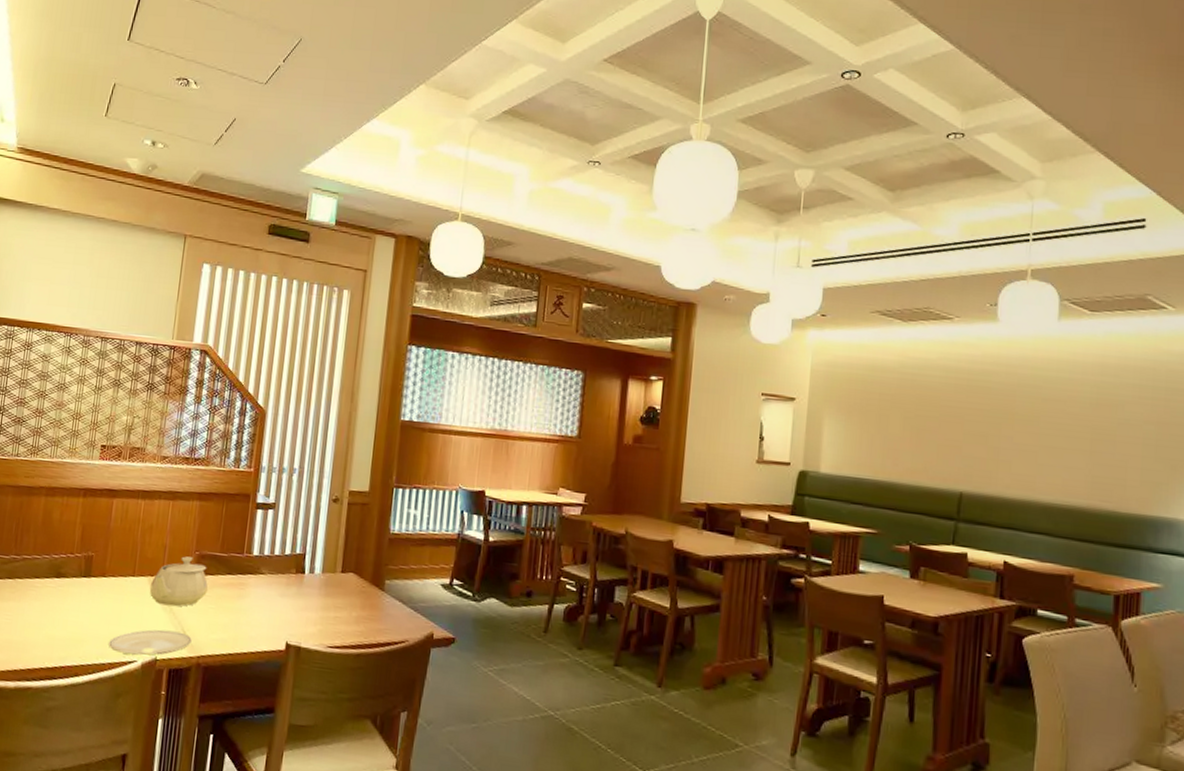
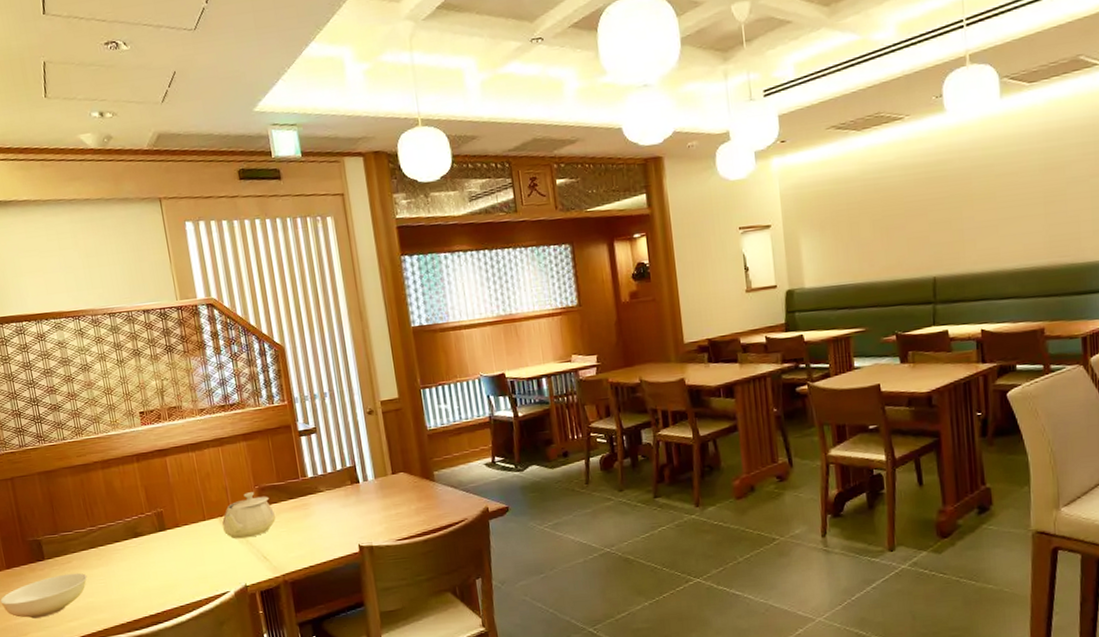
plate: present [109,629,192,656] -> none [199,558,274,588]

